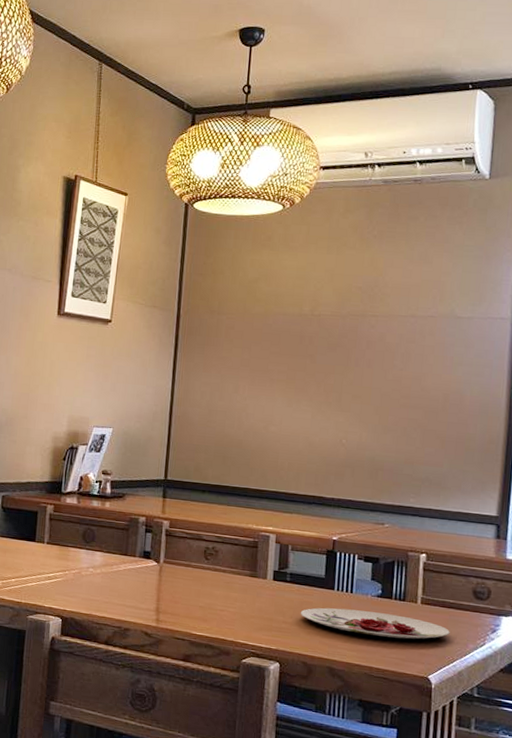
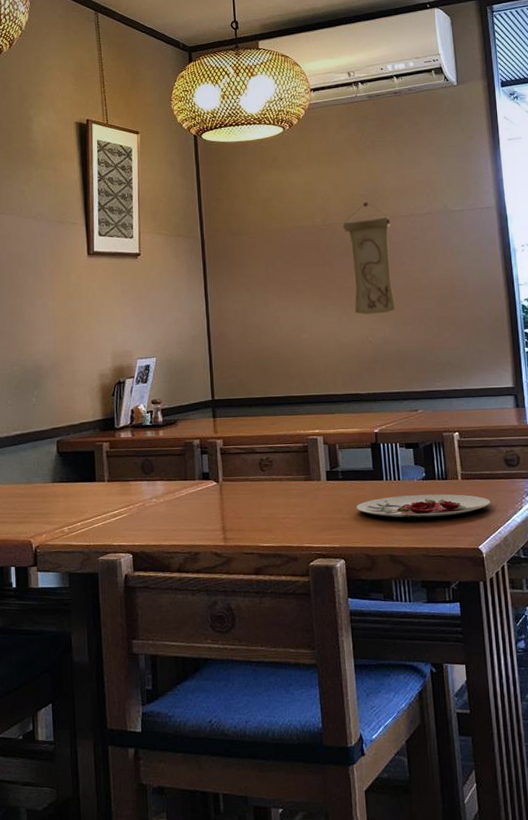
wall scroll: none [331,296,388,417] -> present [343,202,396,315]

